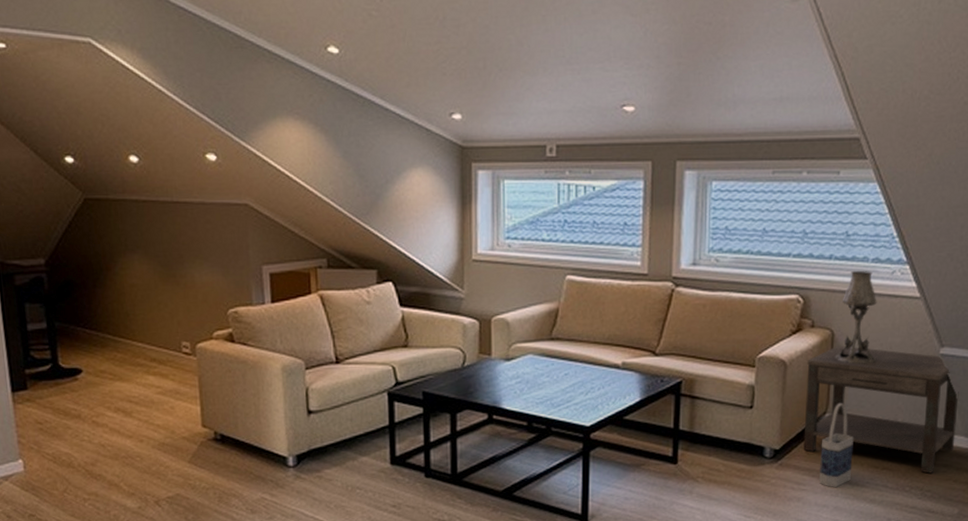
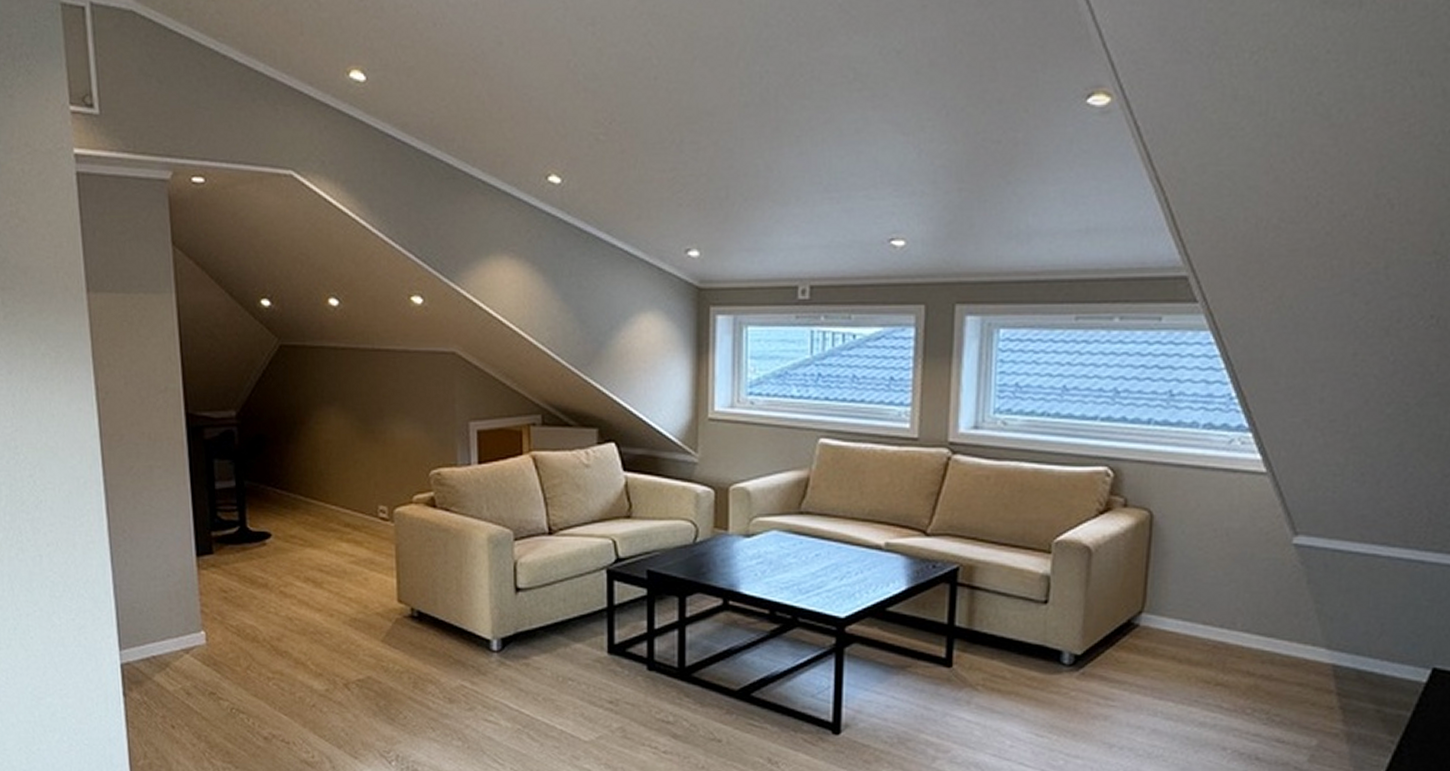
side table: present [803,345,959,474] -> none [1112,529,1319,693]
bag: present [819,403,854,488] -> none [1133,601,1178,706]
table lamp: present [835,271,877,364] -> none [1154,439,1210,554]

